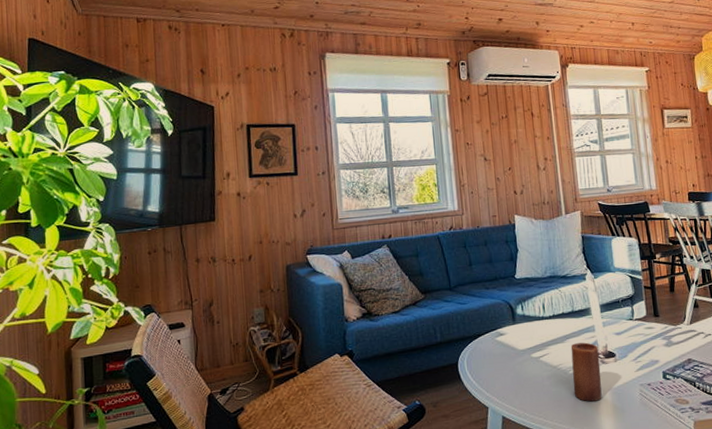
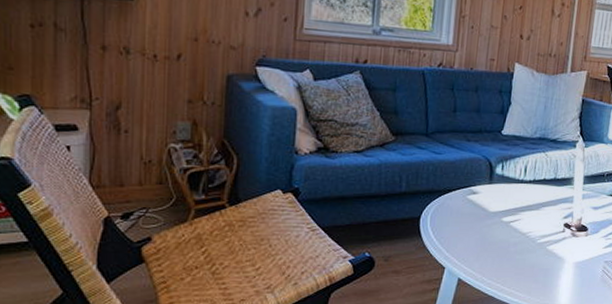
candle: present [570,342,602,402] -> none [537,212,573,273]

